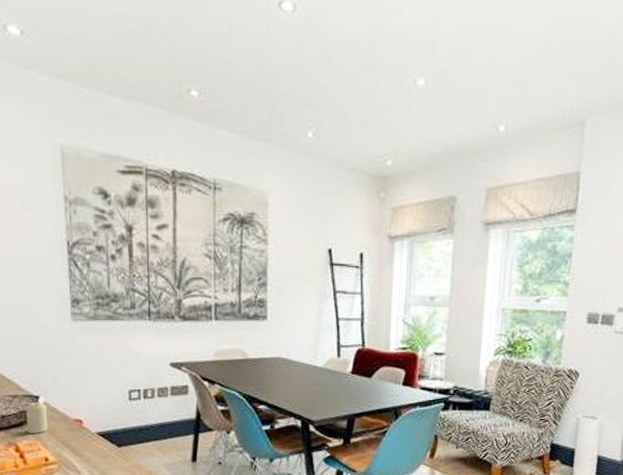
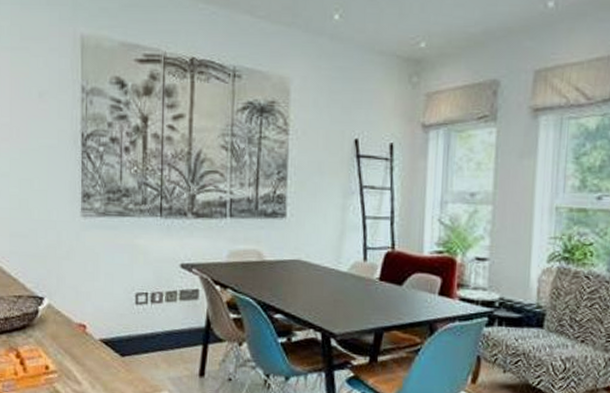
candle: present [26,401,47,434] -> none [30,303,50,338]

